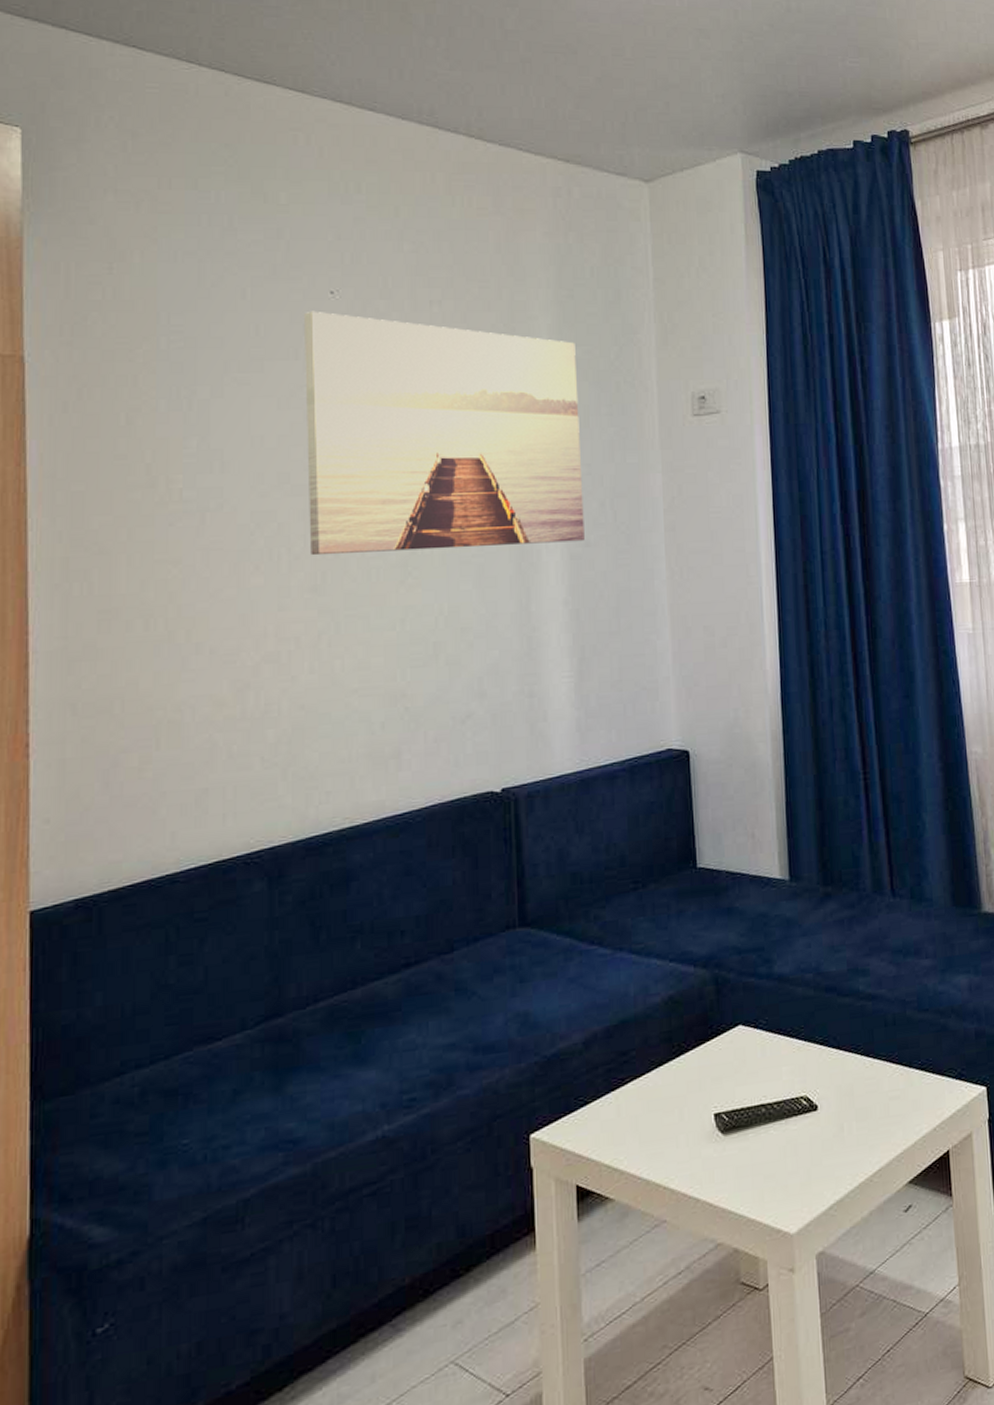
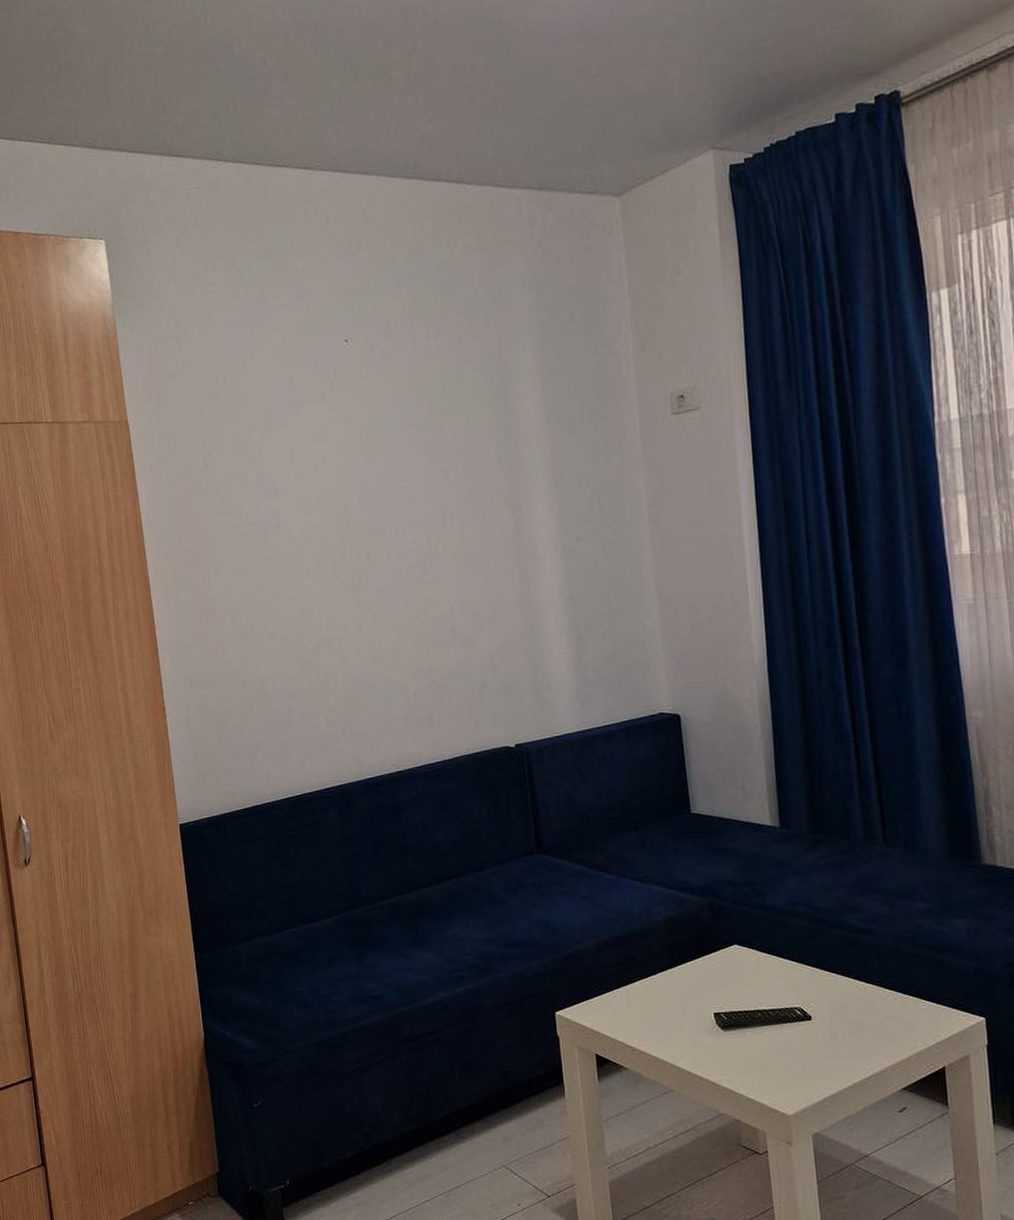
wall art: present [304,310,585,556] -> none [326,358,575,561]

